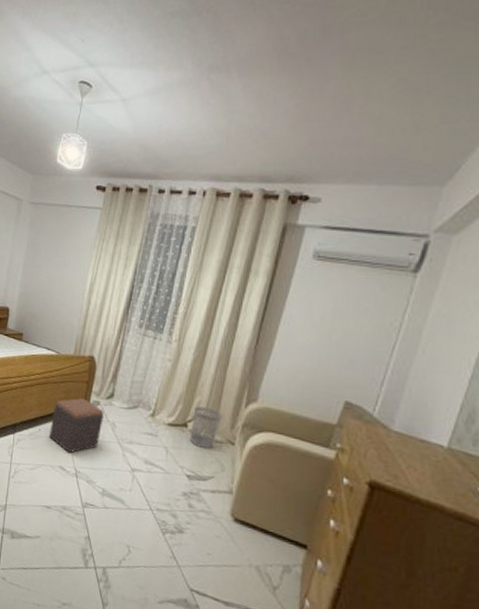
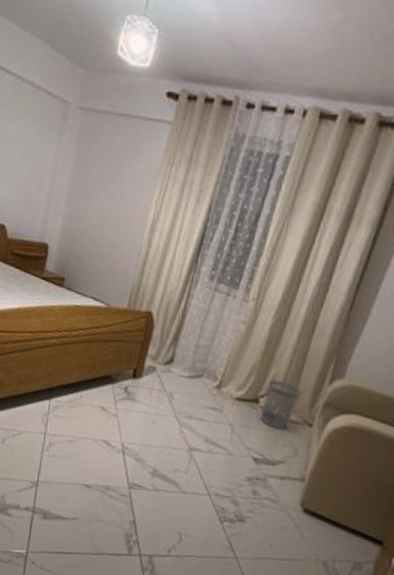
footstool: present [50,398,104,454] -> none [93,361,160,426]

